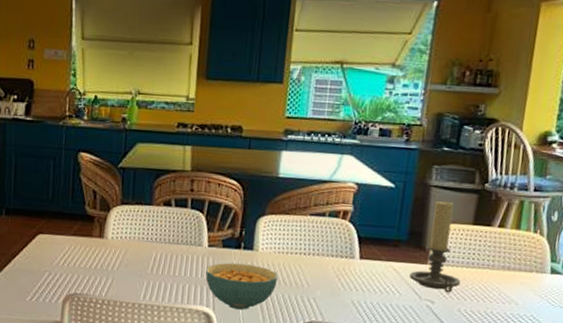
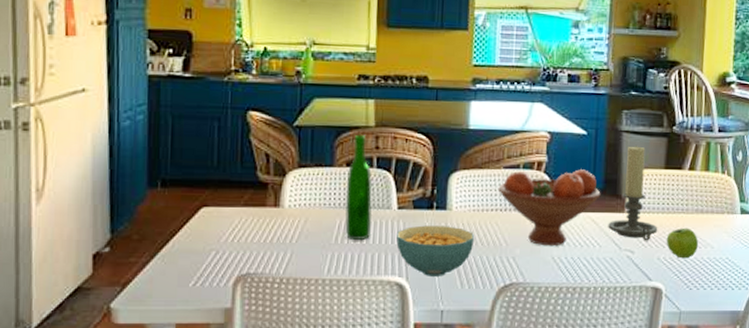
wine bottle: none [160,177,186,273] -> present [344,134,373,241]
fruit bowl: none [303,218,405,291] -> present [498,169,601,246]
fruit: none [468,283,503,313] -> present [666,227,699,259]

